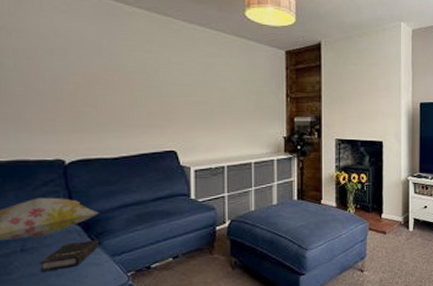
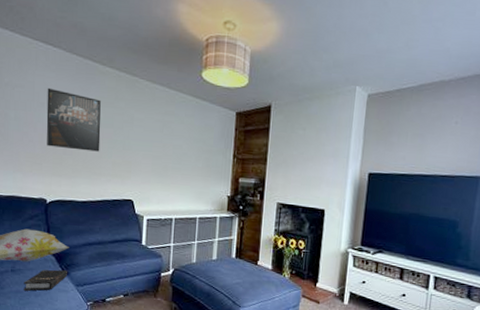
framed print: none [57,31,131,101] -> present [46,87,101,152]

